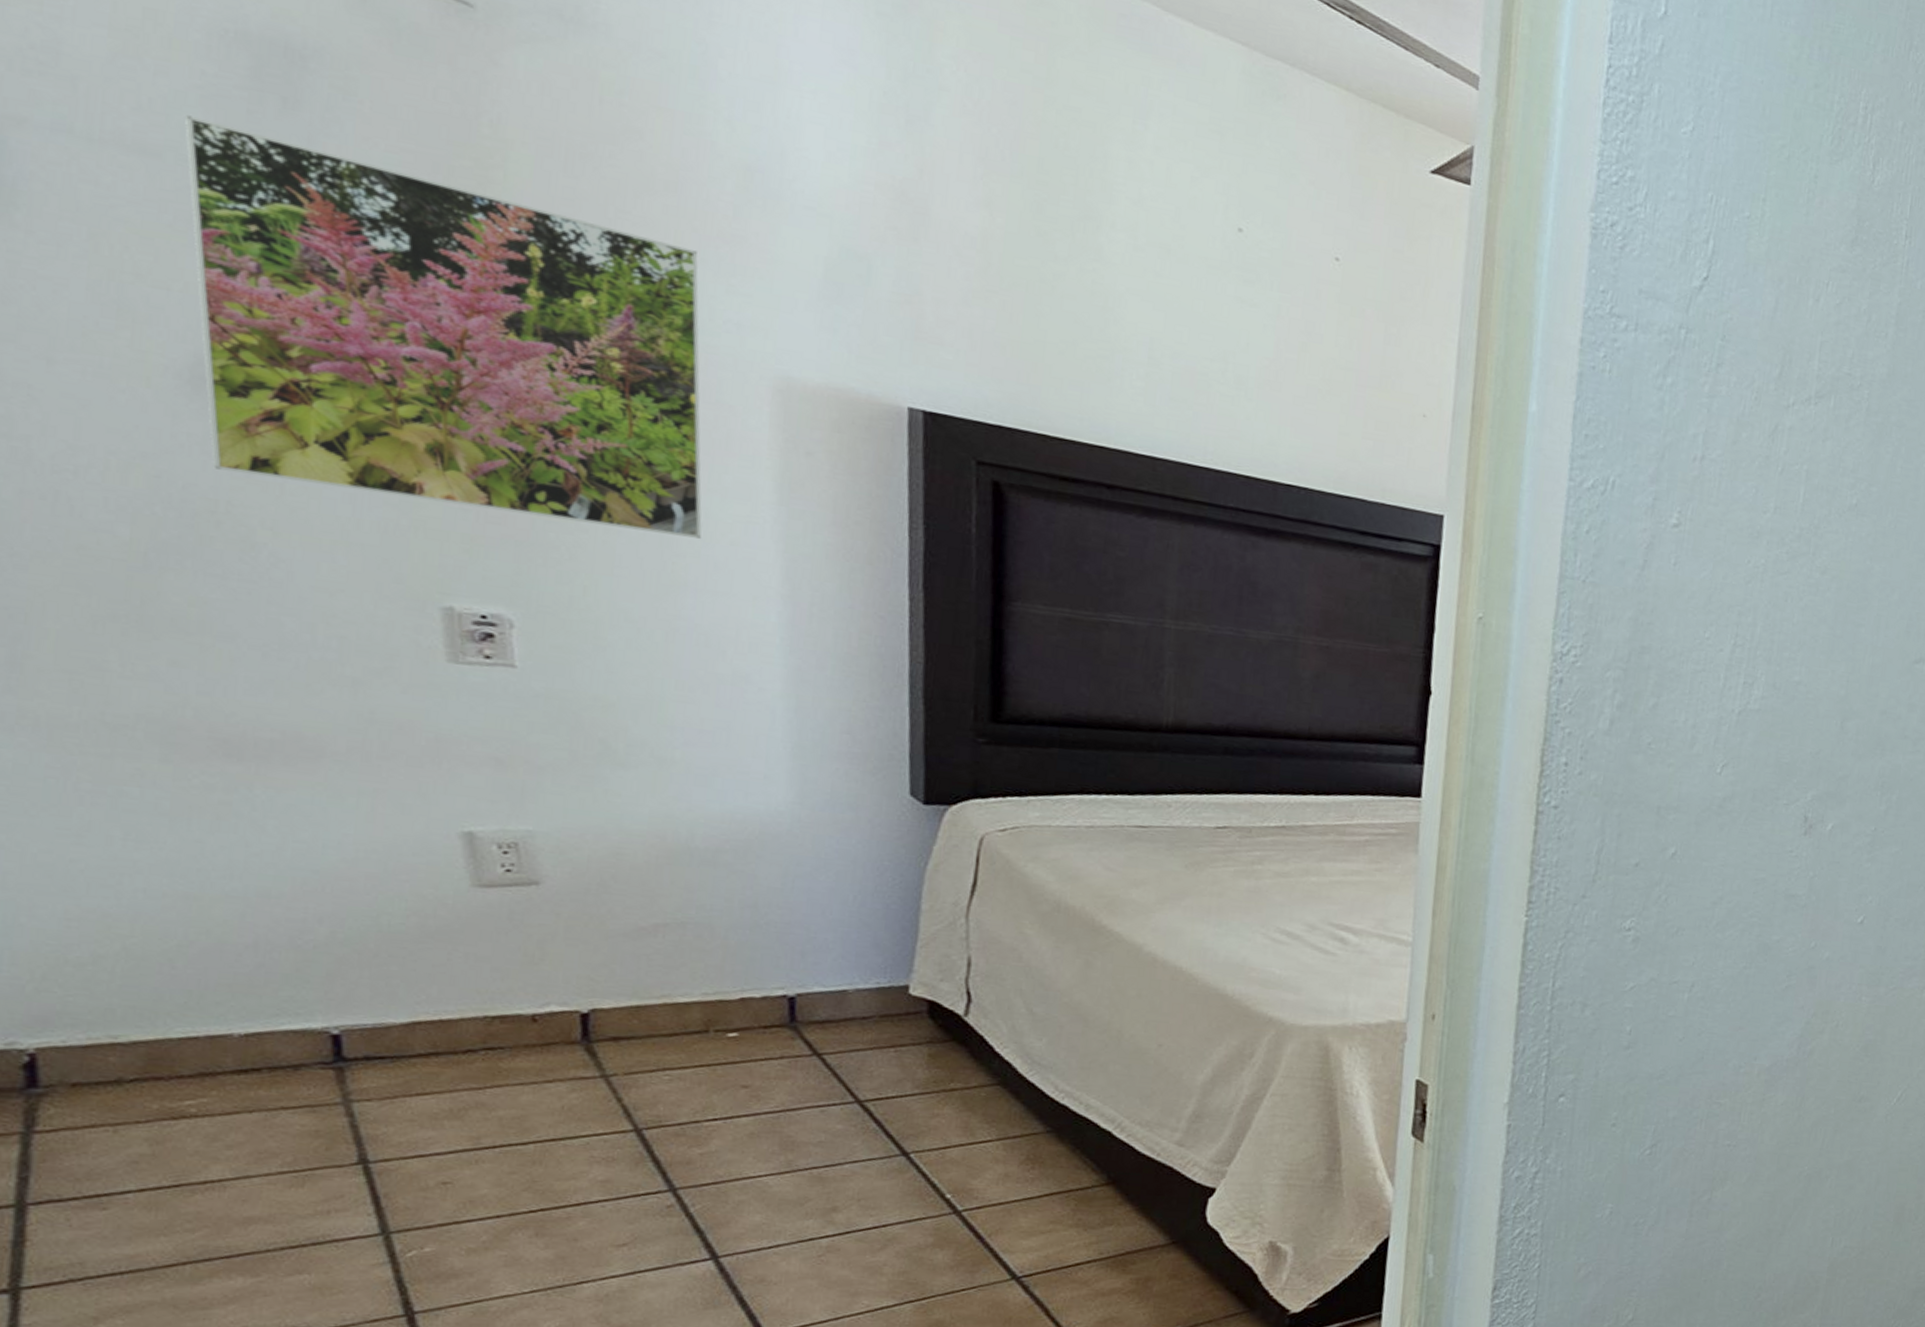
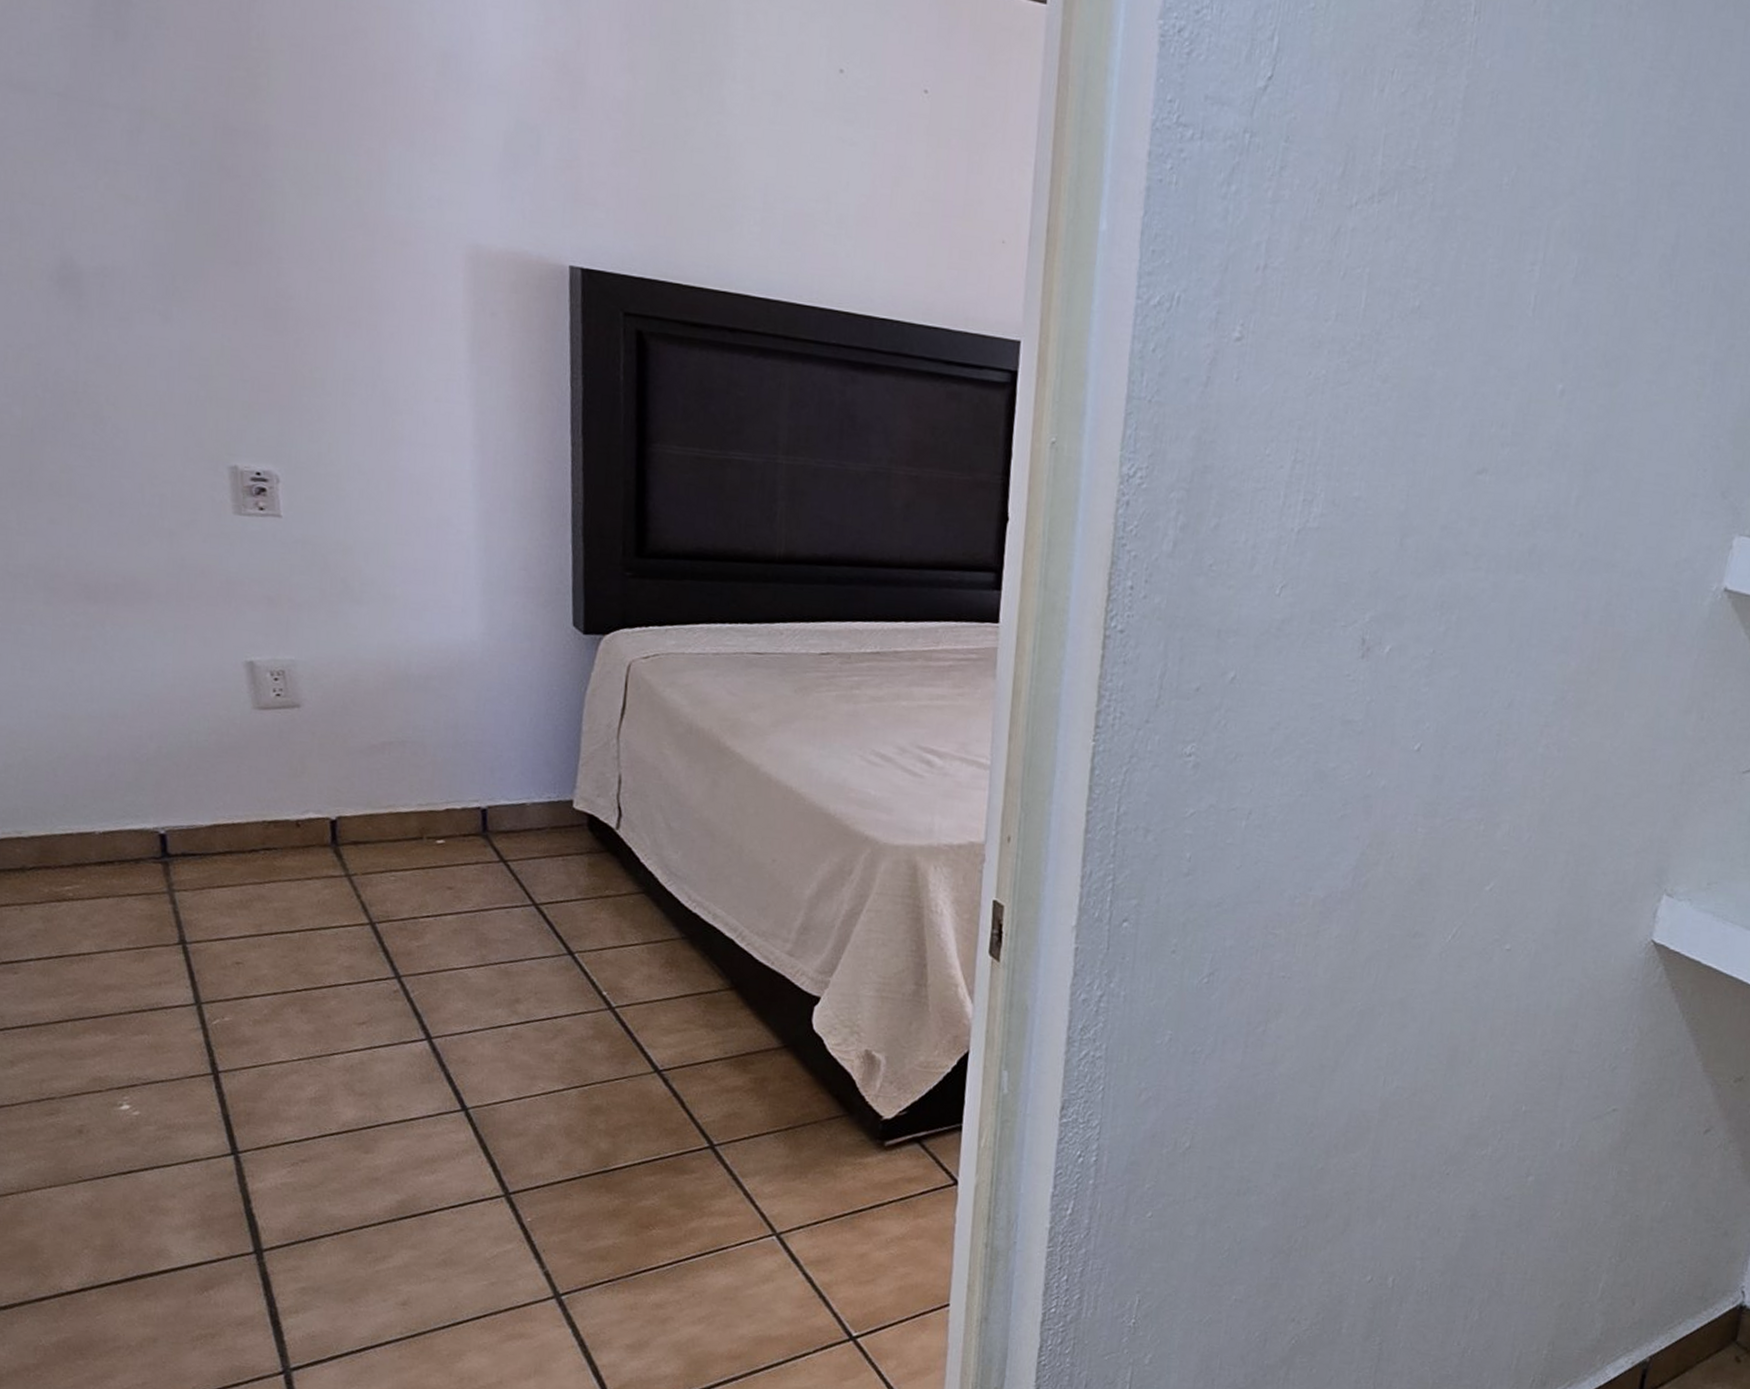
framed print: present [185,115,702,539] -> none [51,54,414,397]

